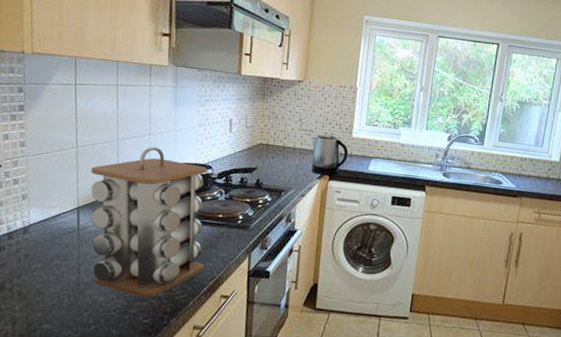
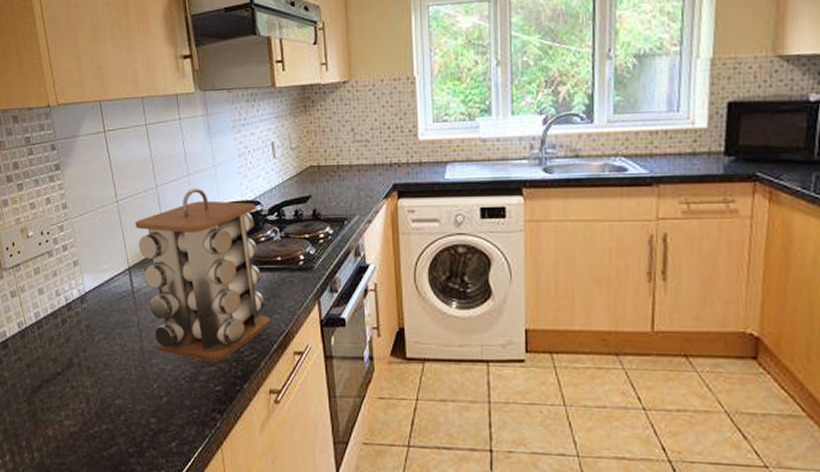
kettle: present [311,134,349,176] -> none [370,141,417,194]

